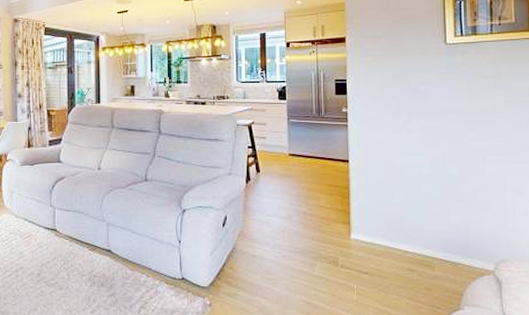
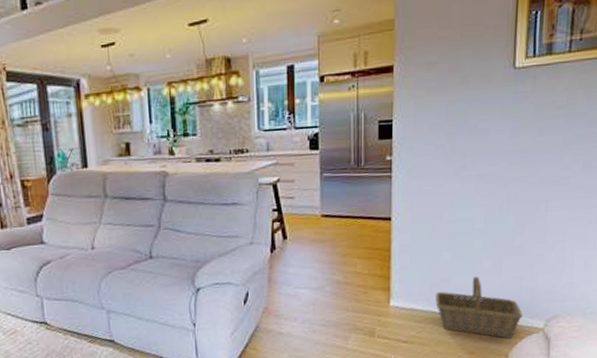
basket: none [392,217,472,278] -> present [435,276,522,339]

